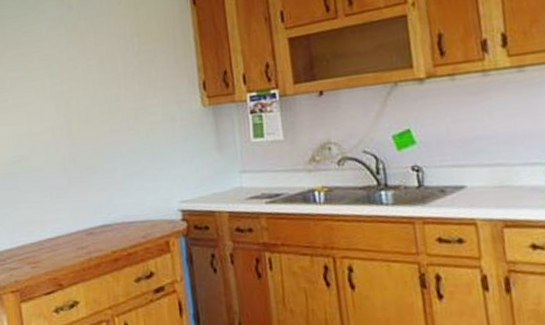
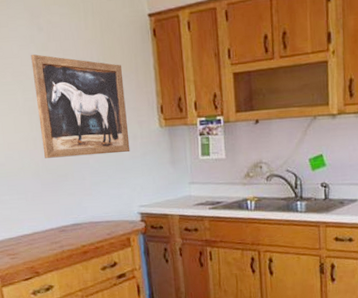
wall art: none [60,35,168,149] -> present [31,54,130,158]

